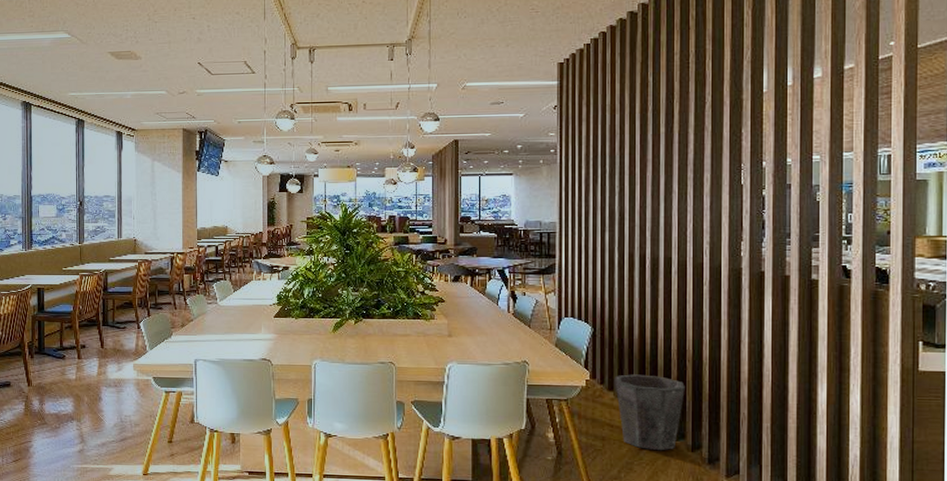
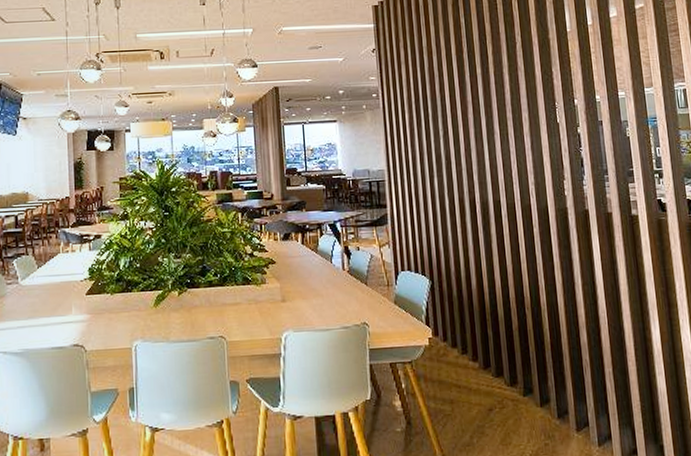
waste bin: present [615,374,685,451] -> none [457,327,528,410]

